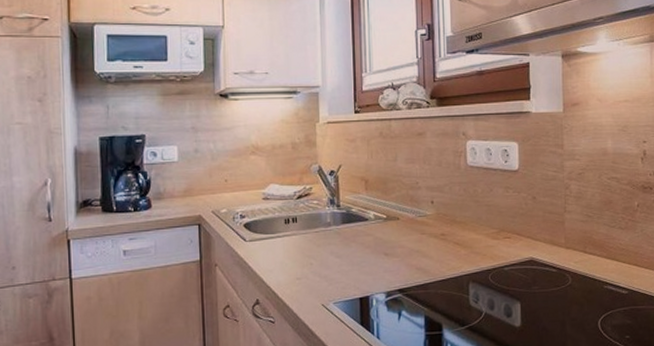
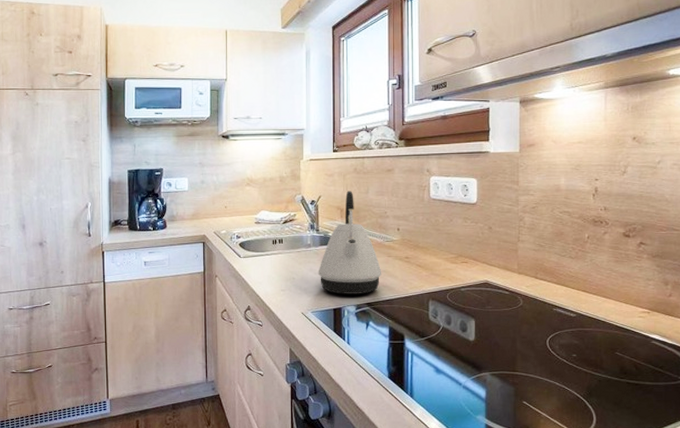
kettle: none [340,158,415,281] -> present [318,191,382,294]

